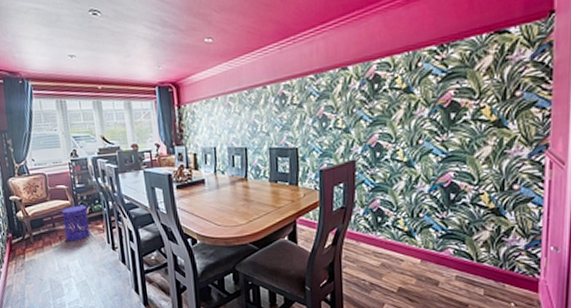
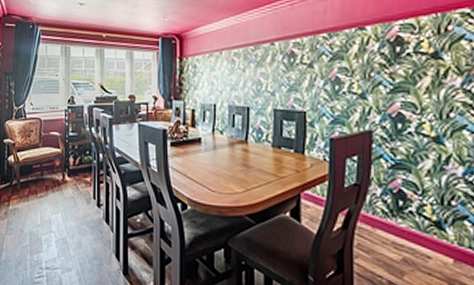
waste bin: present [62,205,91,242] -> none [52,154,77,193]

